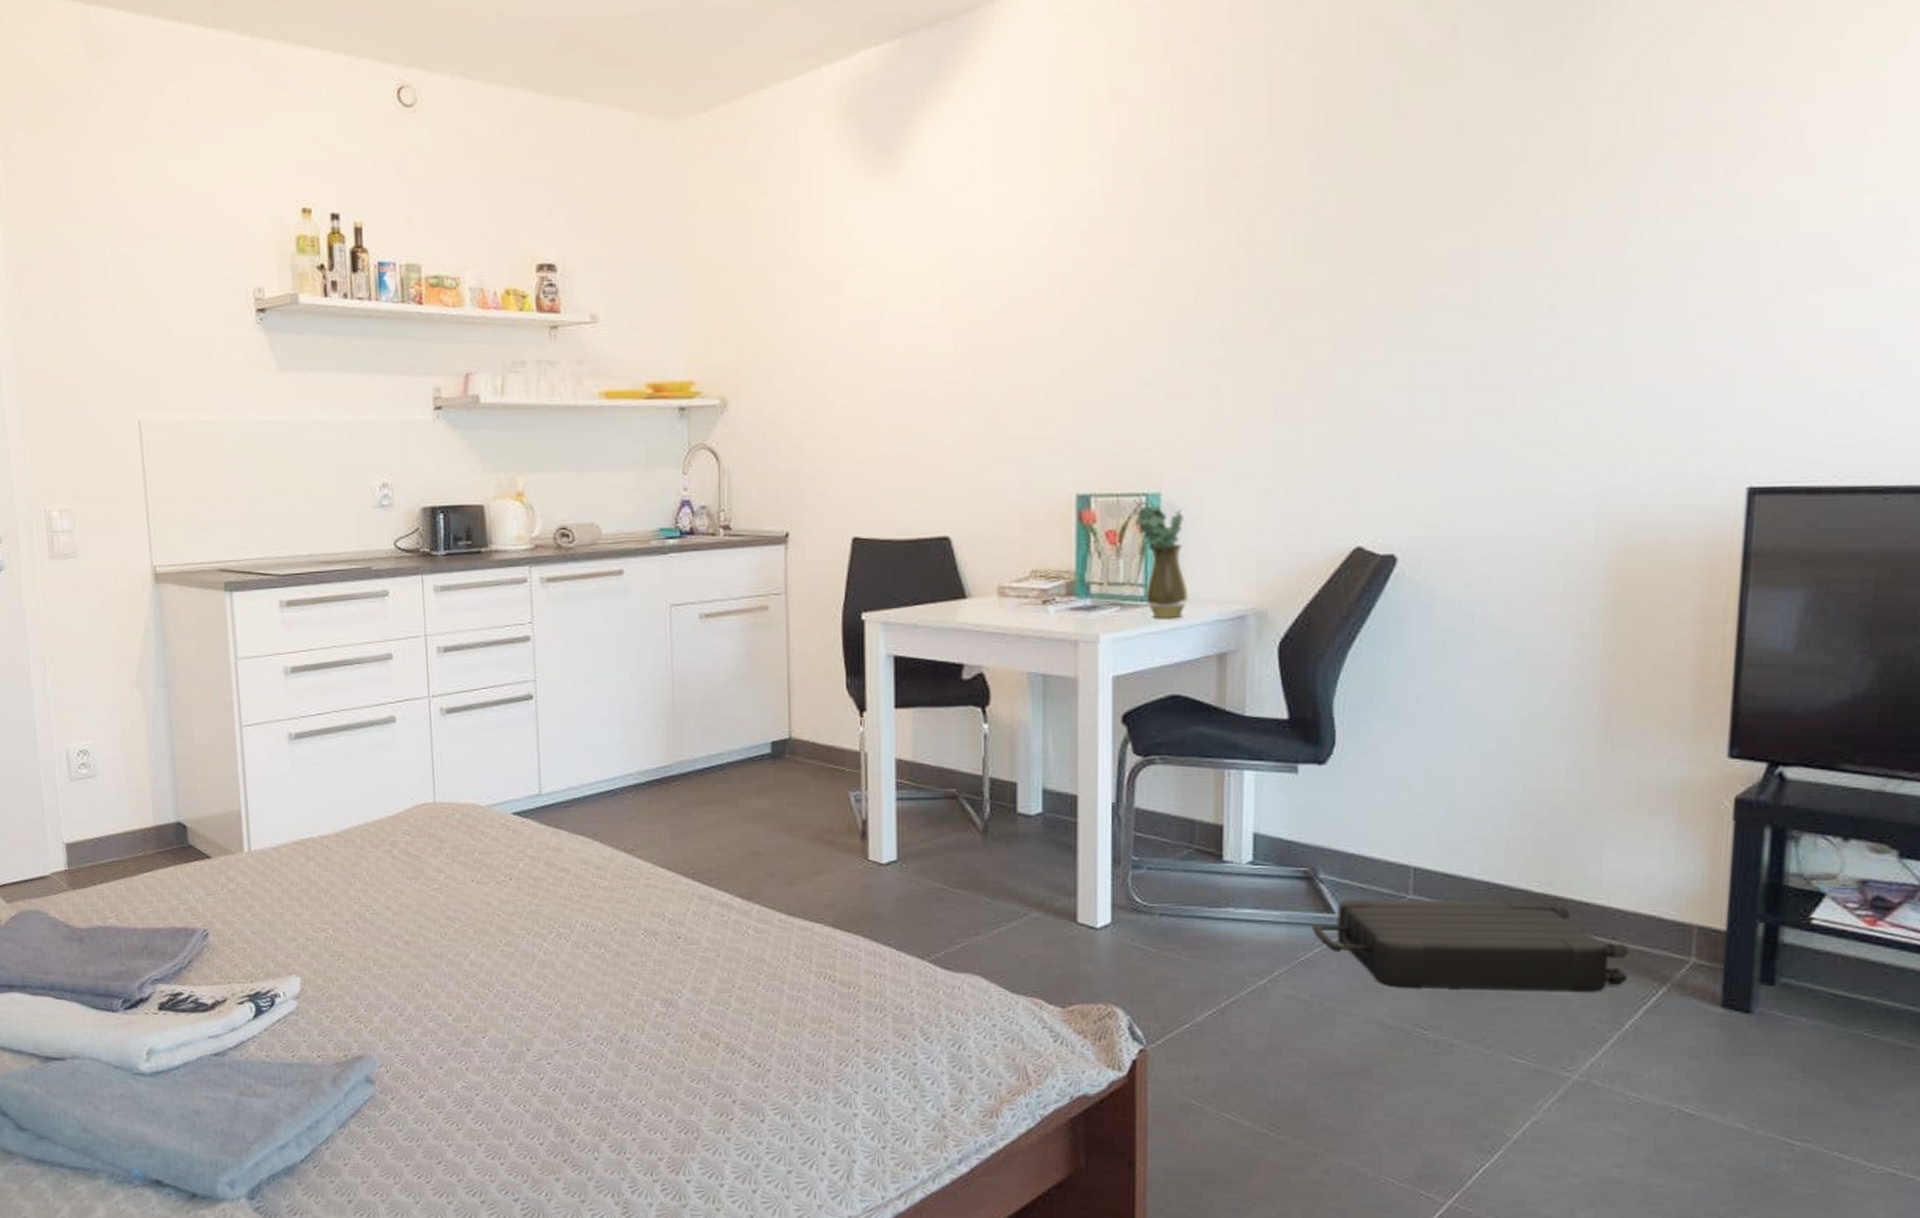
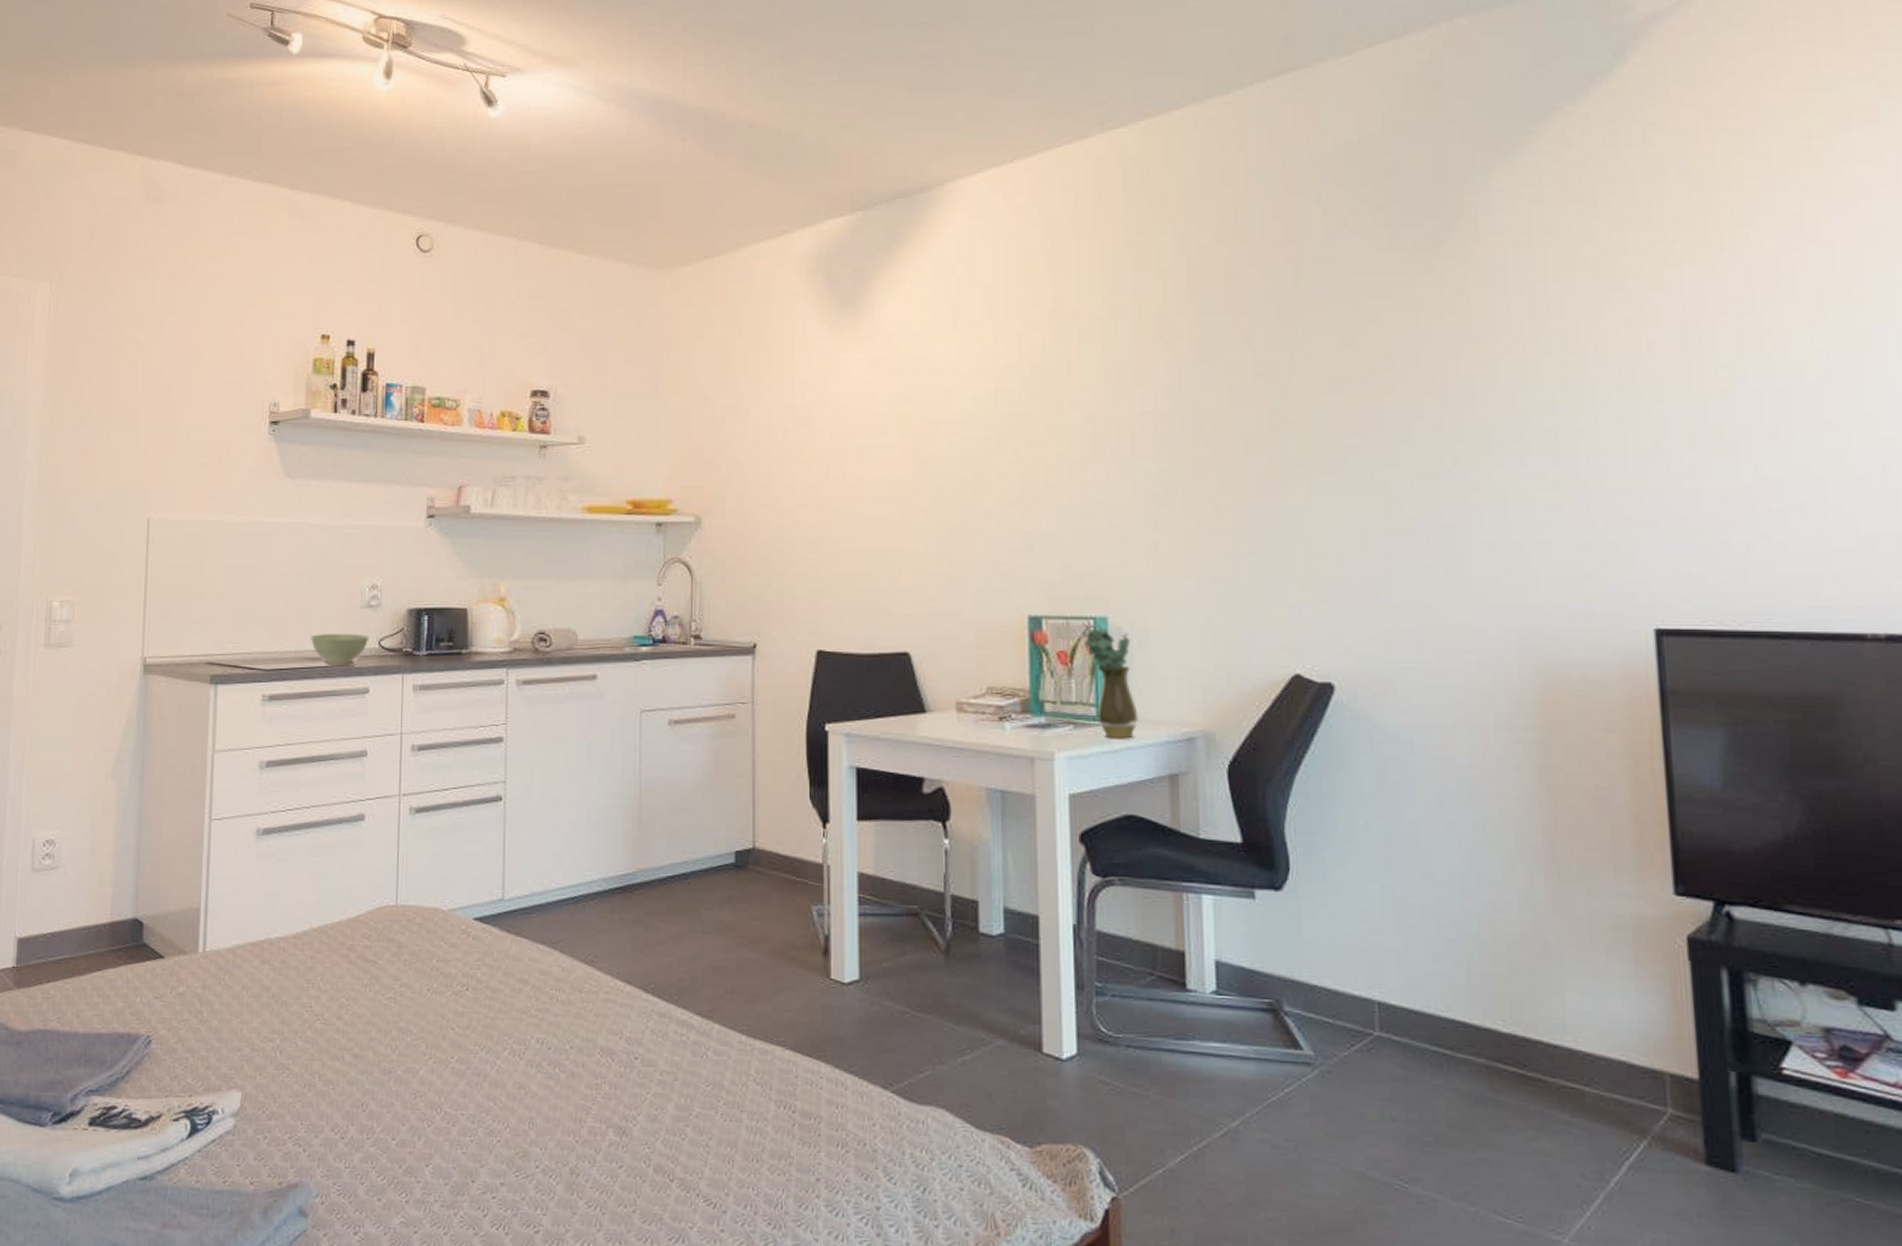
bowl: none [323,535,384,570] -> present [311,634,369,667]
suitcase: present [1312,899,1629,992] -> none [1281,1034,1605,1144]

